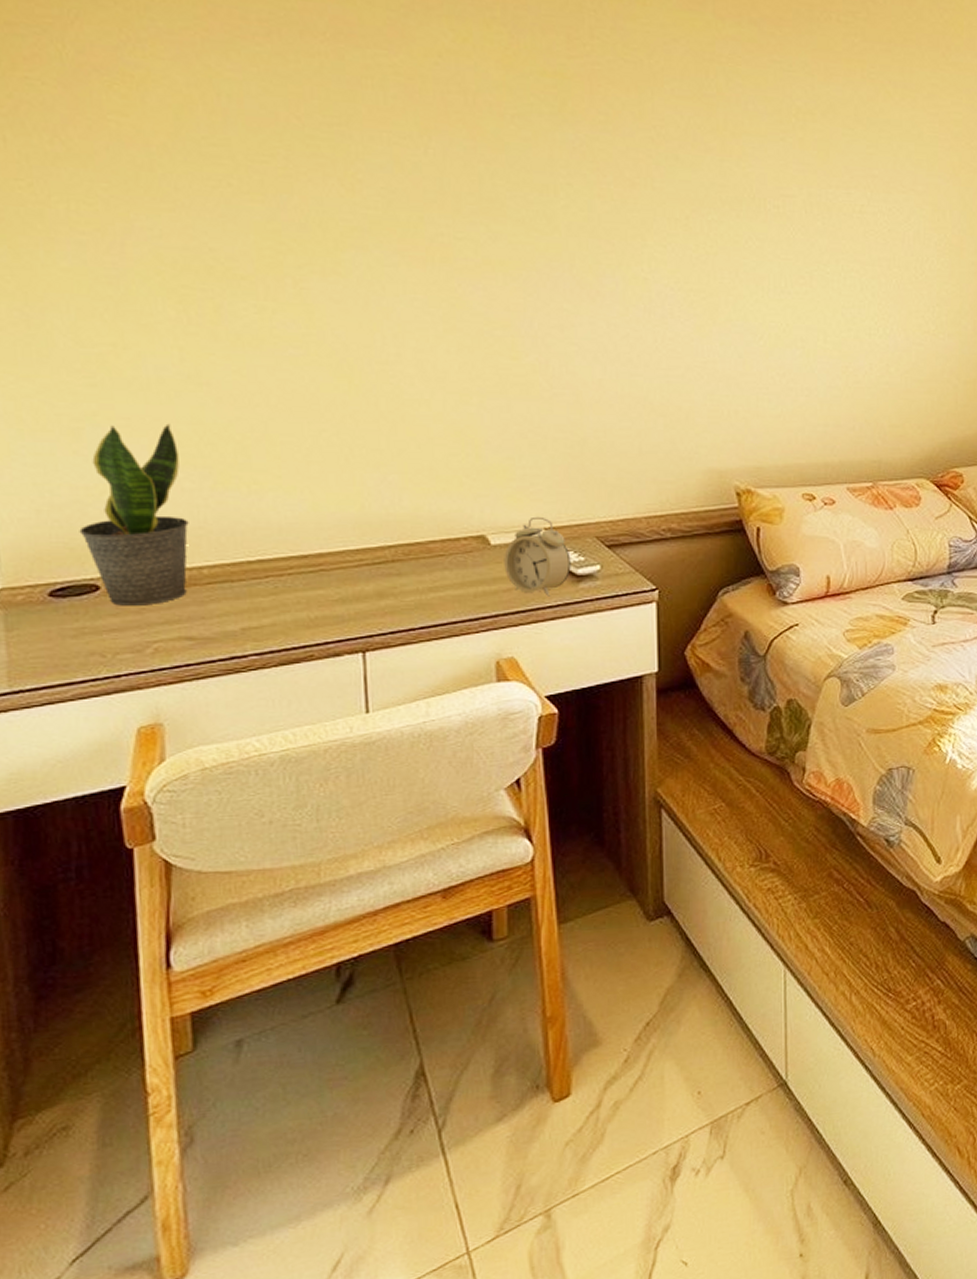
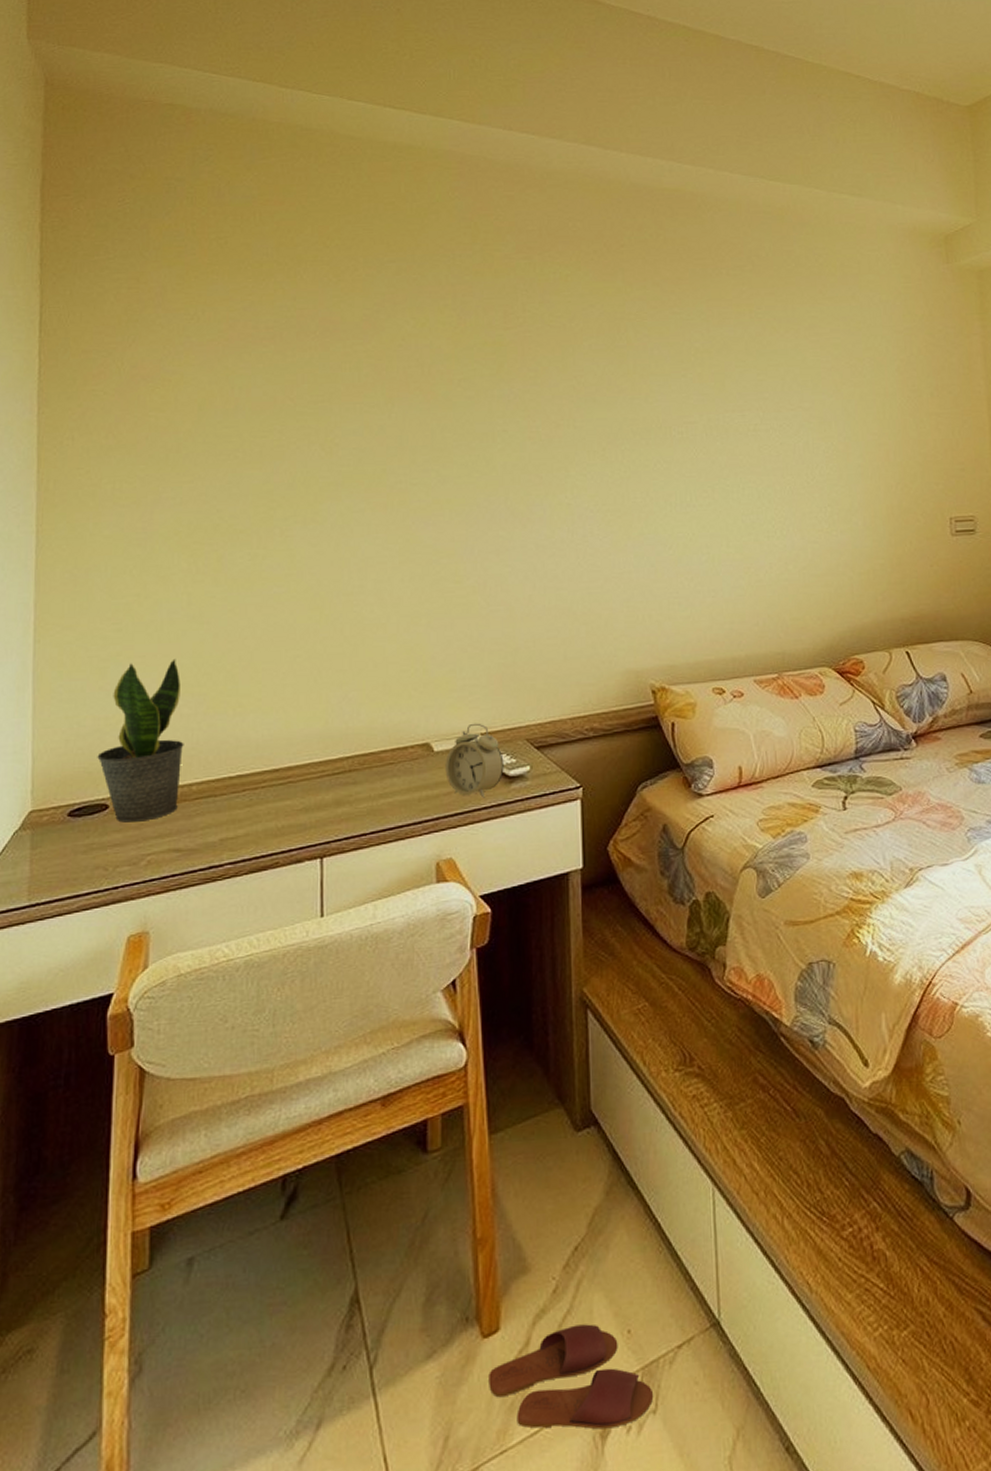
slippers: none [560,1087,721,1175] -> present [489,1324,653,1430]

